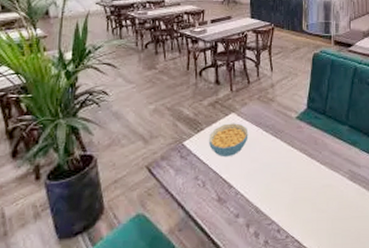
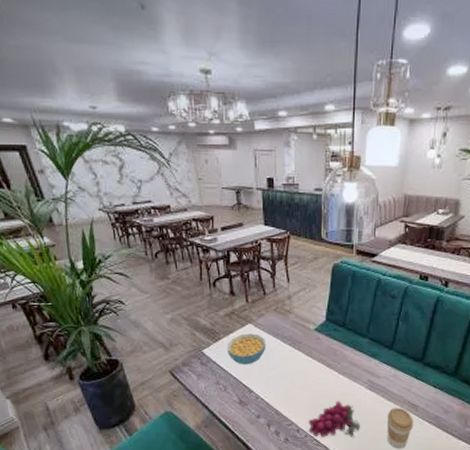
grapes: none [289,194,344,238] -> present [308,401,361,438]

